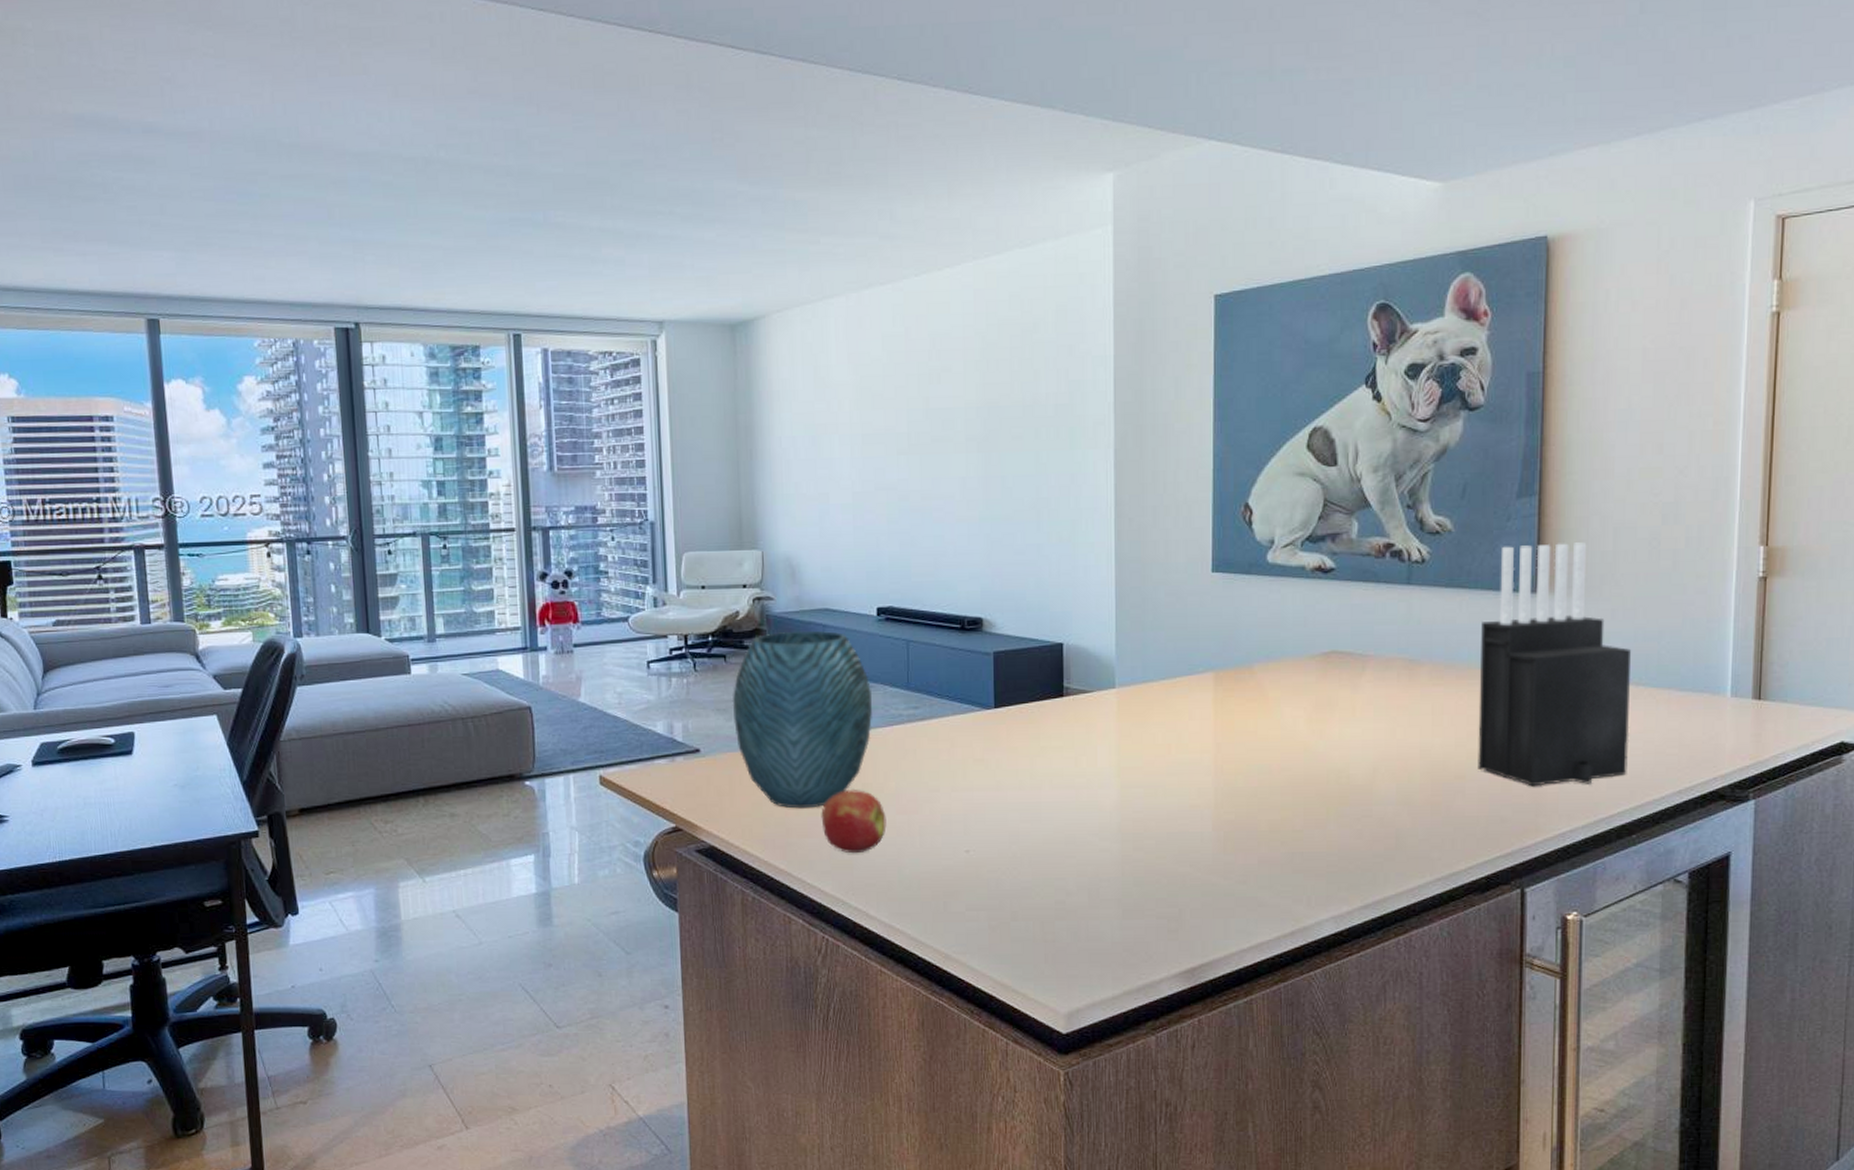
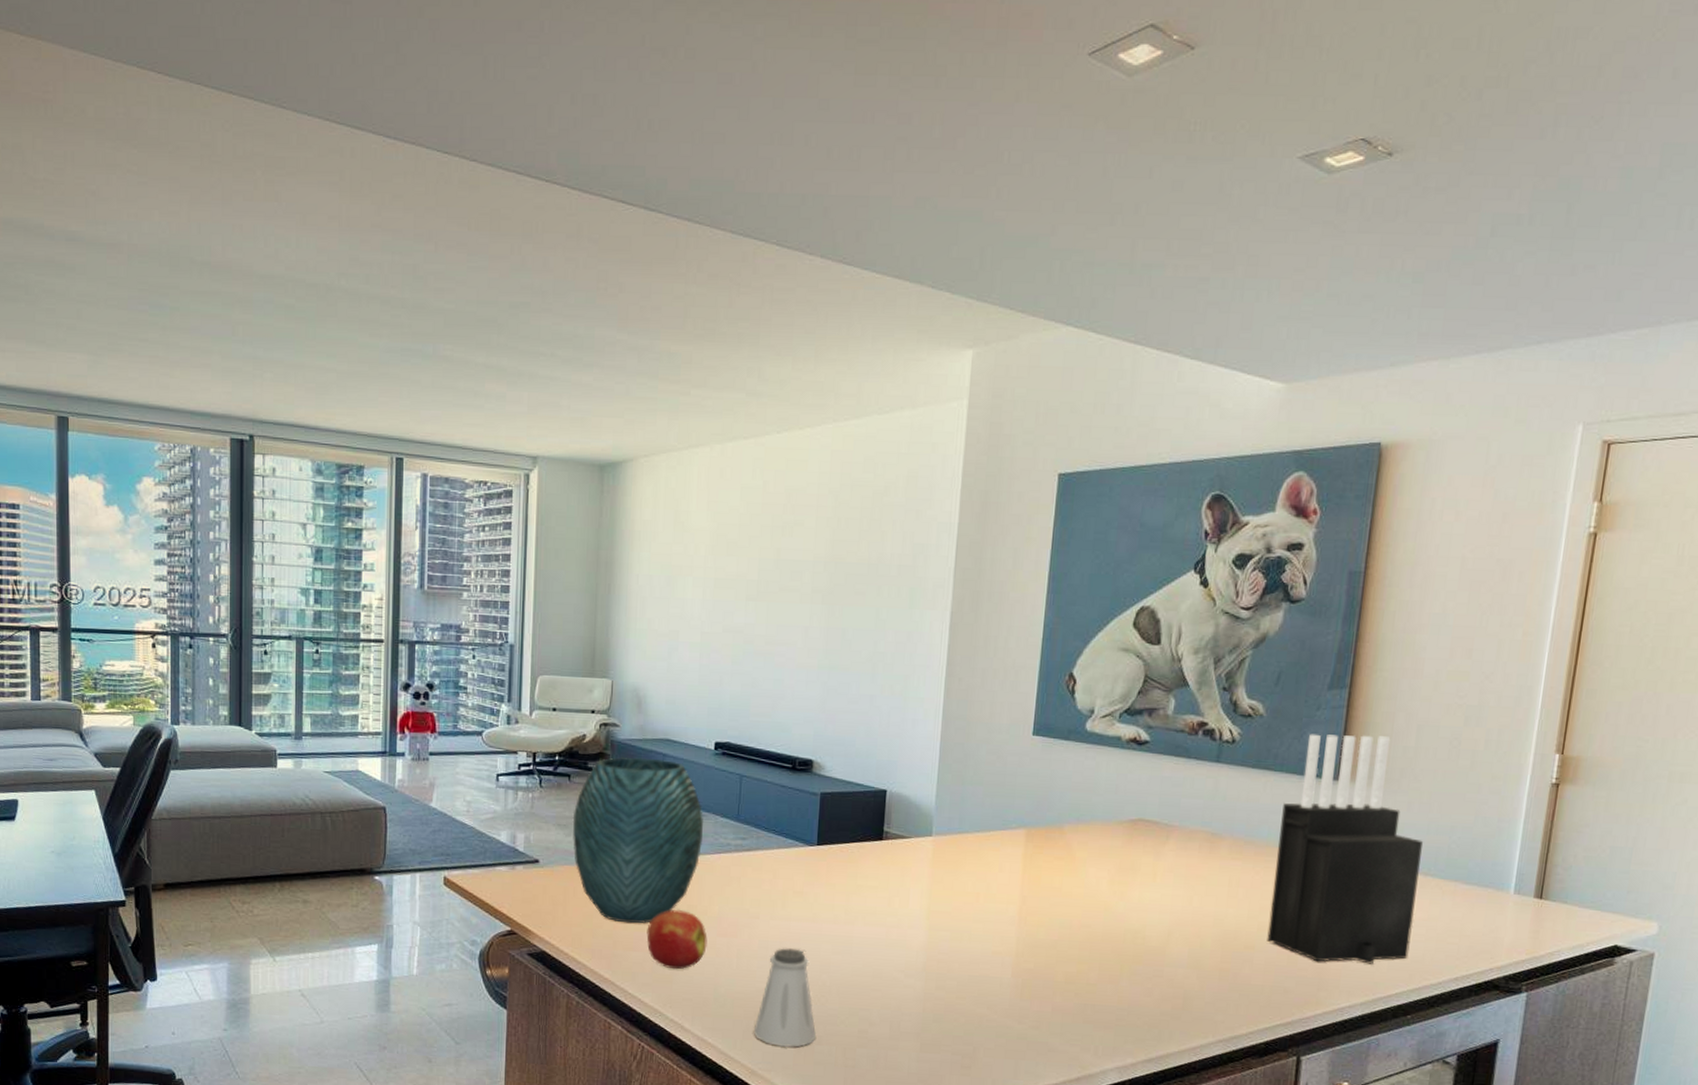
saltshaker: none [943,820,1011,926] -> present [753,948,817,1047]

